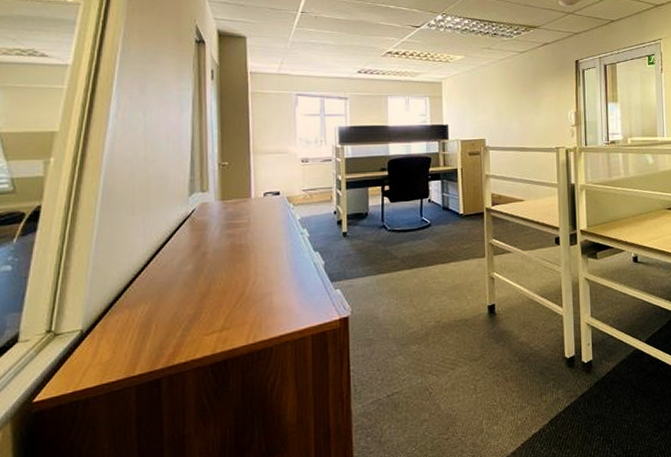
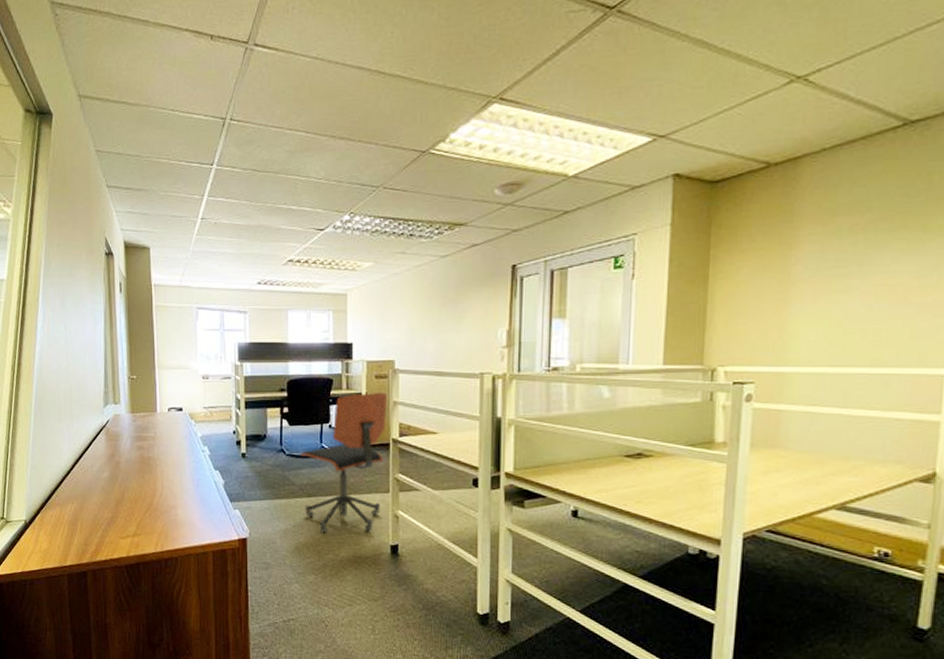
office chair: none [401,167,481,301] -> present [300,392,388,532]

